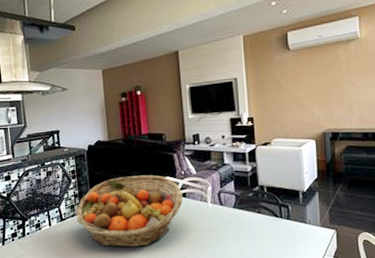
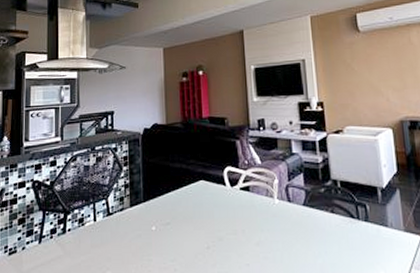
fruit basket: present [76,175,183,248] -> none [125,164,247,250]

